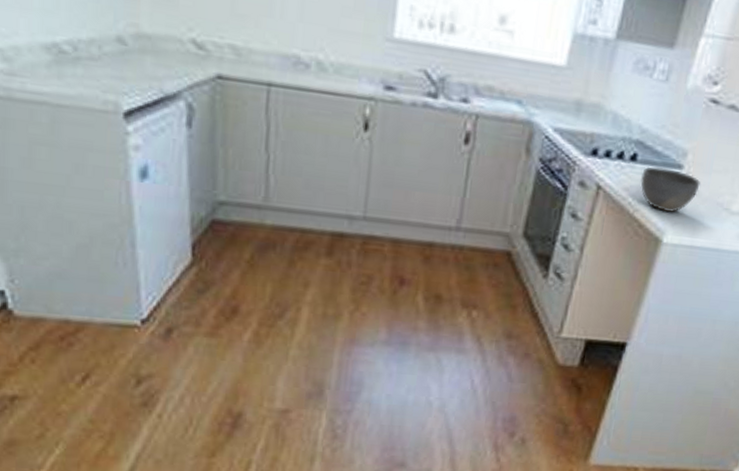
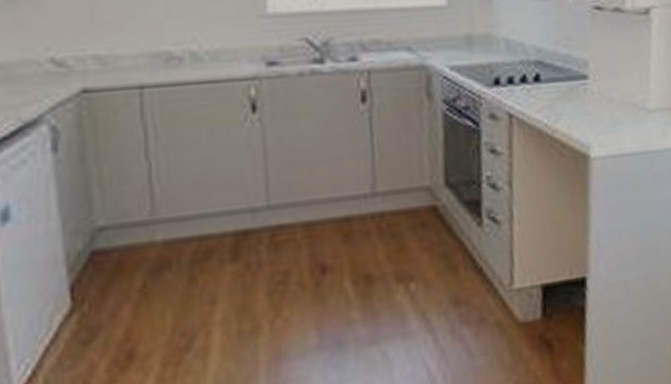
bowl: present [640,166,701,212] -> none [549,81,610,126]

